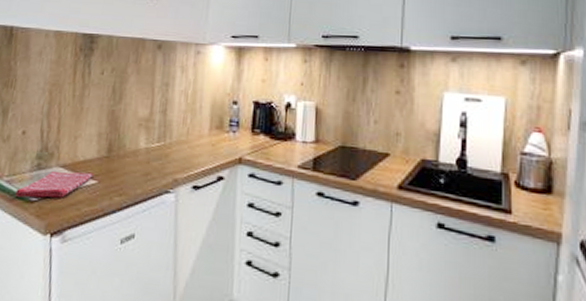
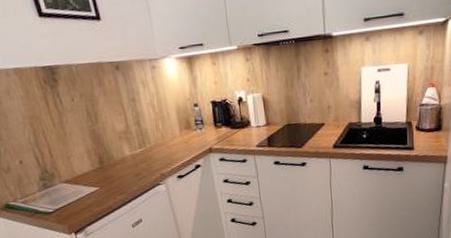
dish towel: present [15,170,94,198] -> none [33,182,95,212]

